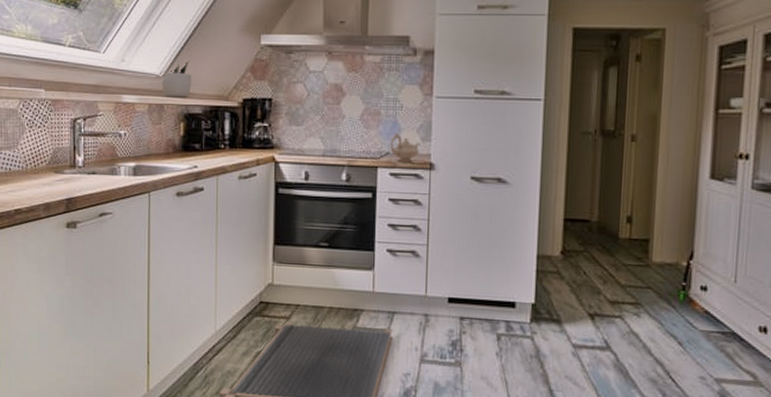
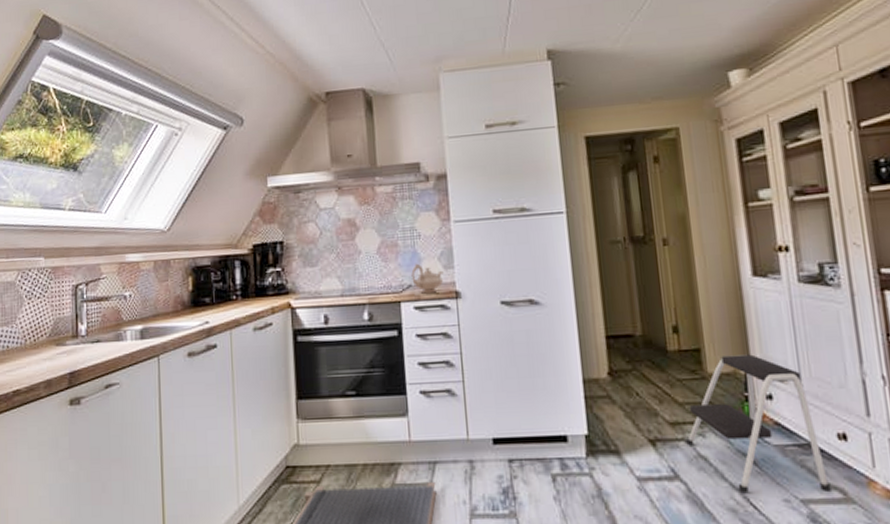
potted plant: present [160,54,197,99] -> none [165,203,203,253]
step stool: none [622,248,744,374] -> present [686,354,831,492]

